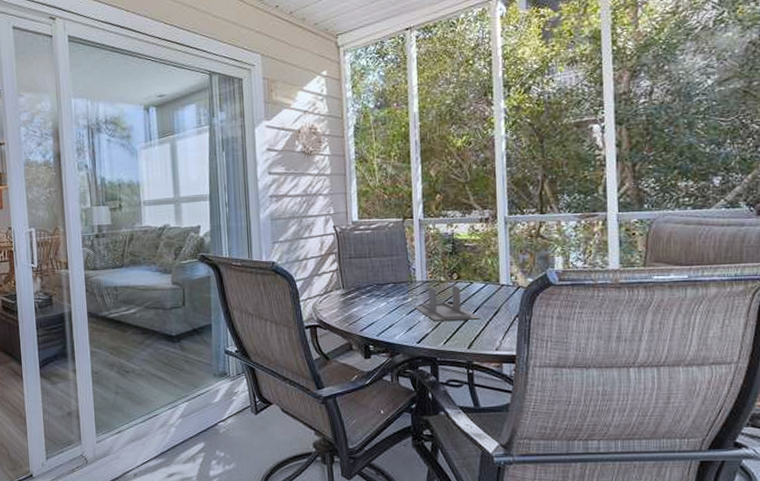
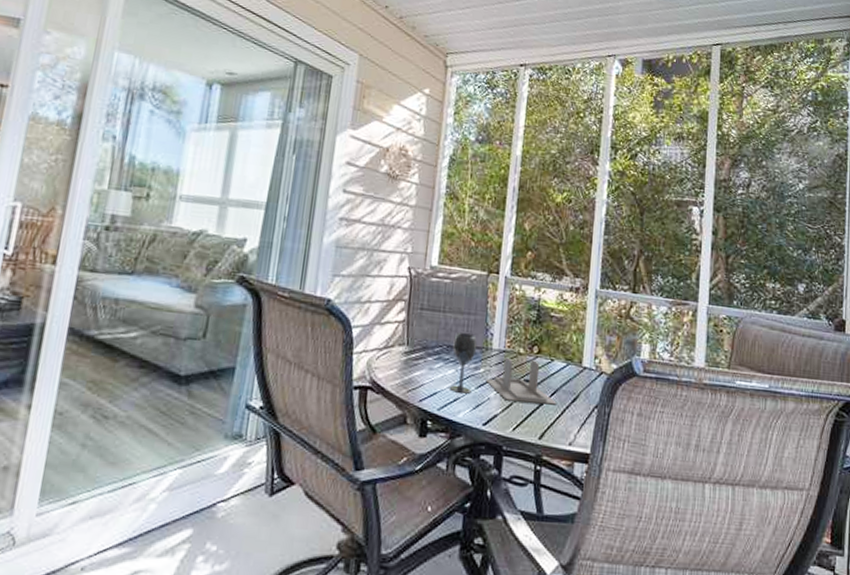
wine glass: none [381,272,403,320] -> present [450,333,477,394]

